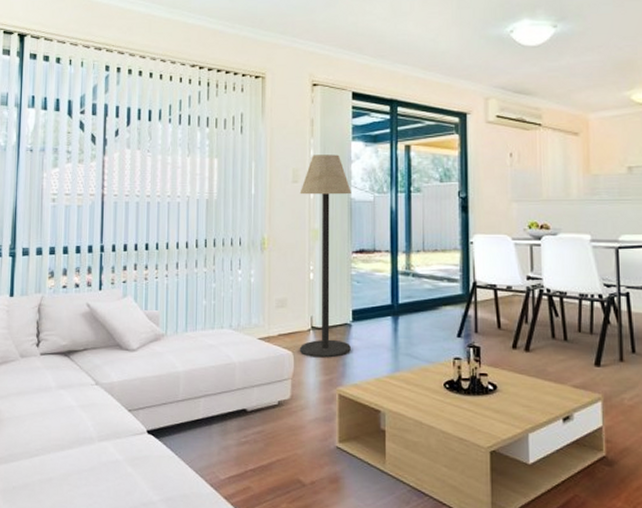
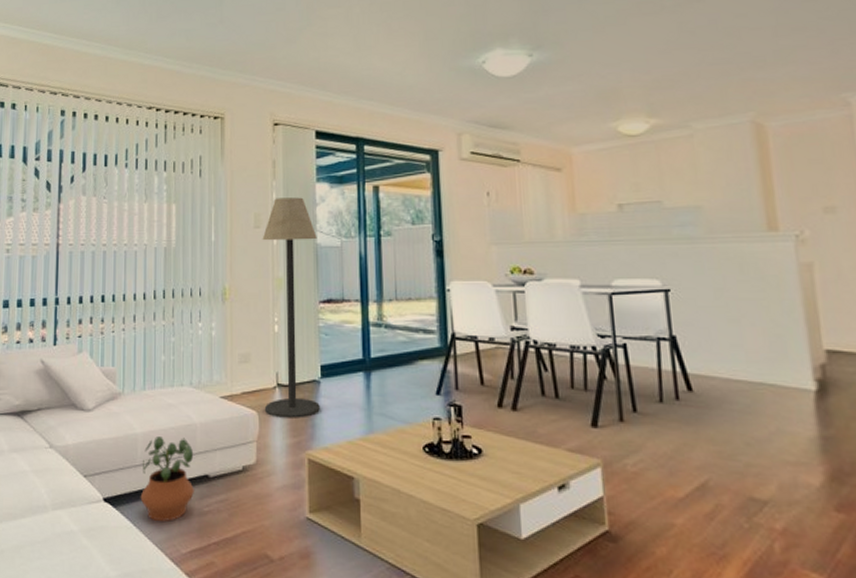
potted plant: none [182,374,233,451] -> present [140,436,194,521]

